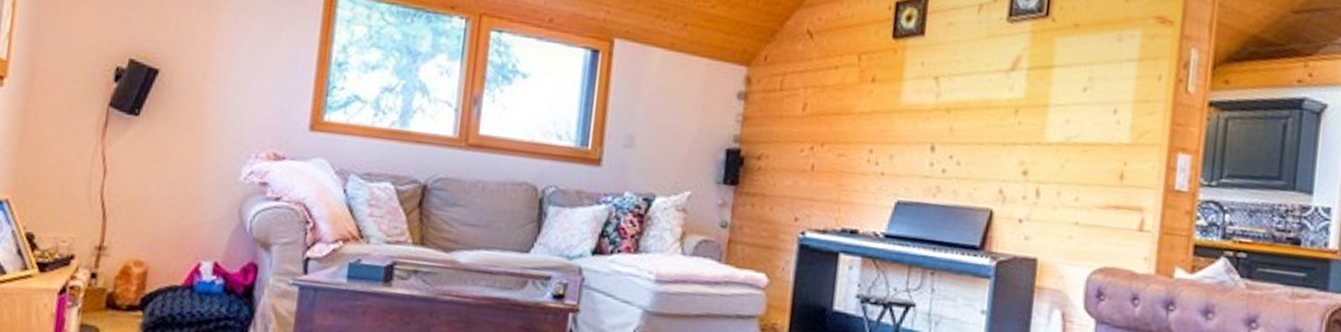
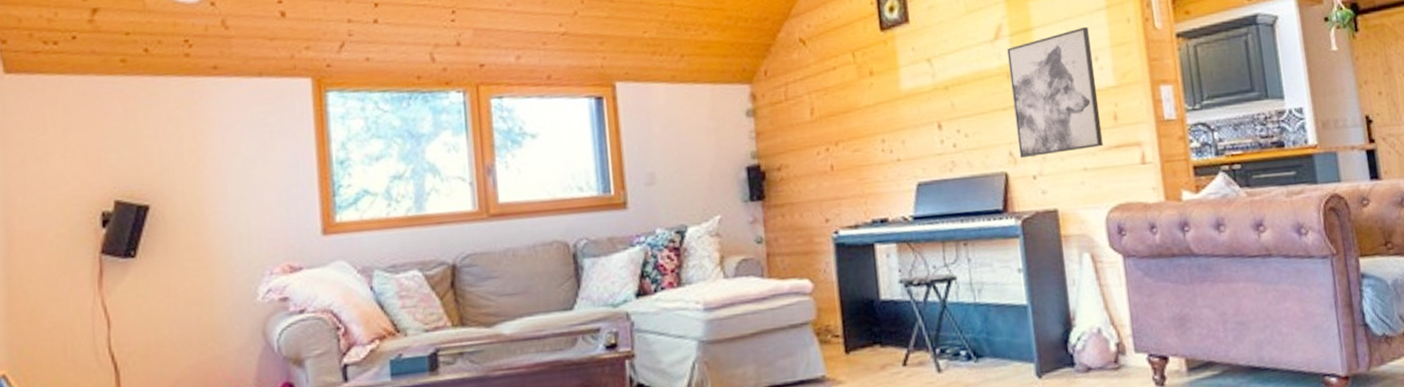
wall art: none [1009,75,1114,204] -> present [1007,26,1103,159]

